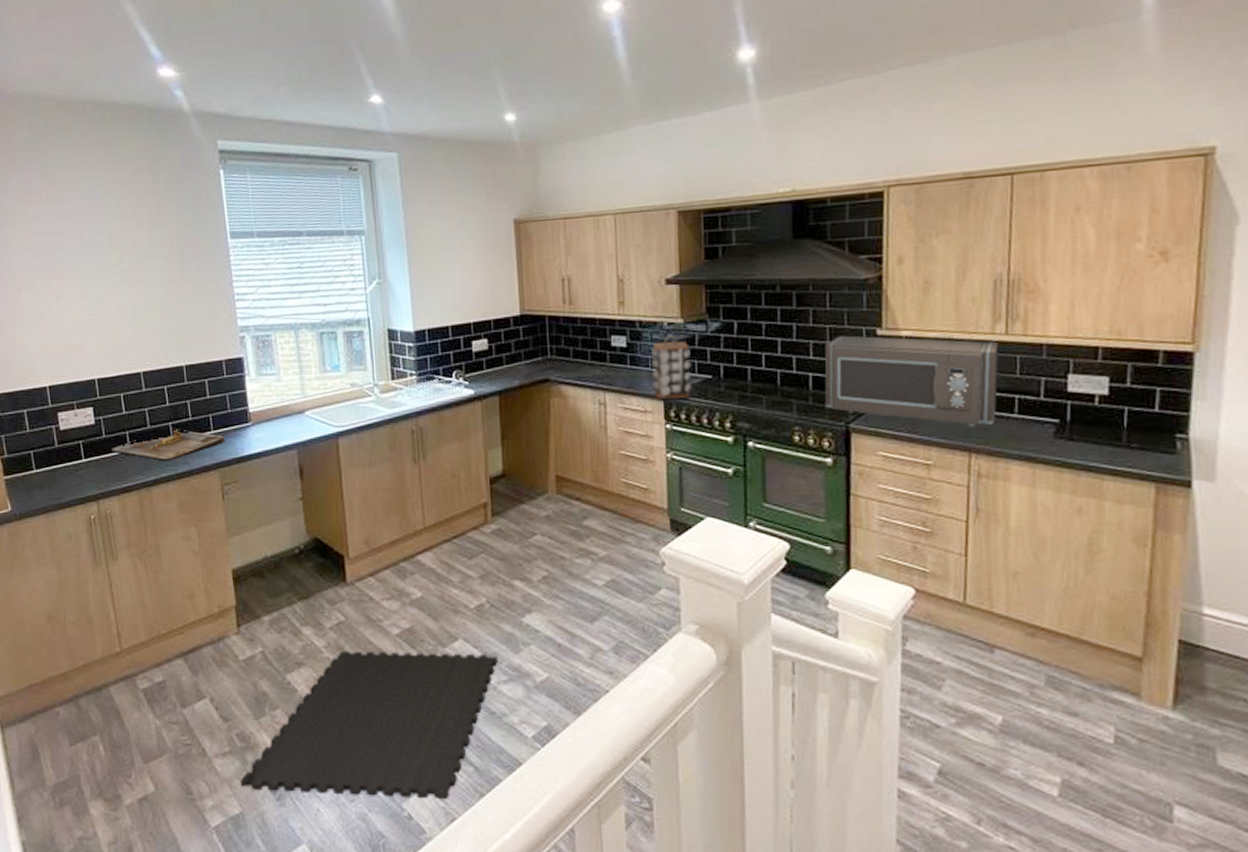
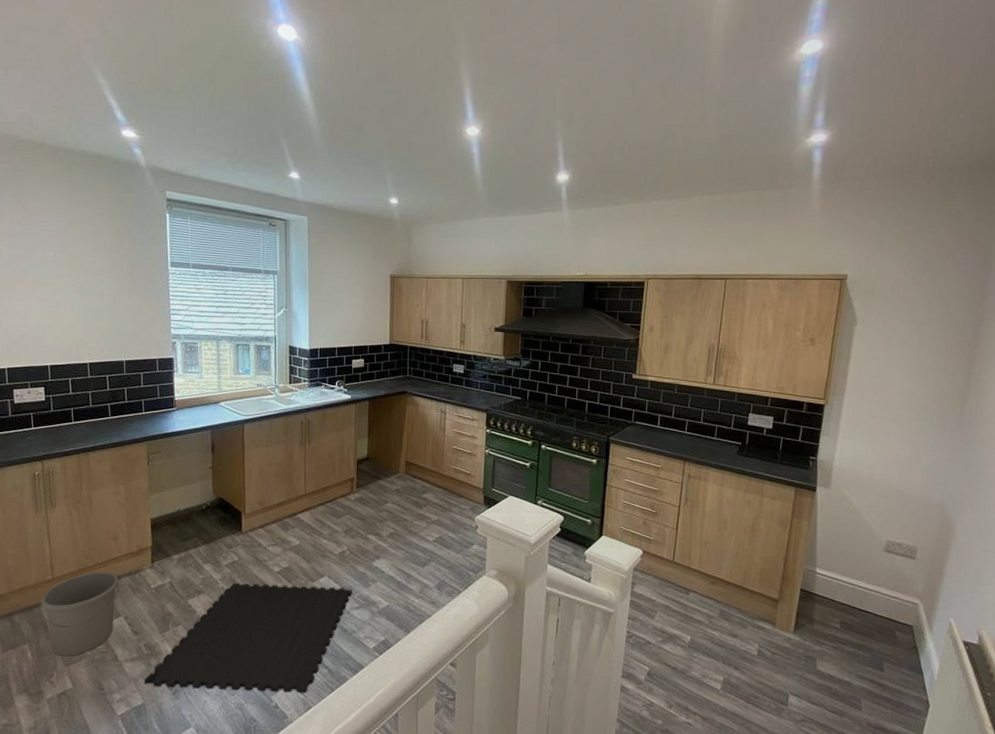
bucket: none [109,641,201,751] -> present [40,572,120,657]
cutting board: present [112,429,225,461] -> none [58,409,154,433]
spice rack: present [651,335,692,400] -> none [479,367,507,413]
microwave: present [824,335,999,427] -> none [594,377,709,444]

